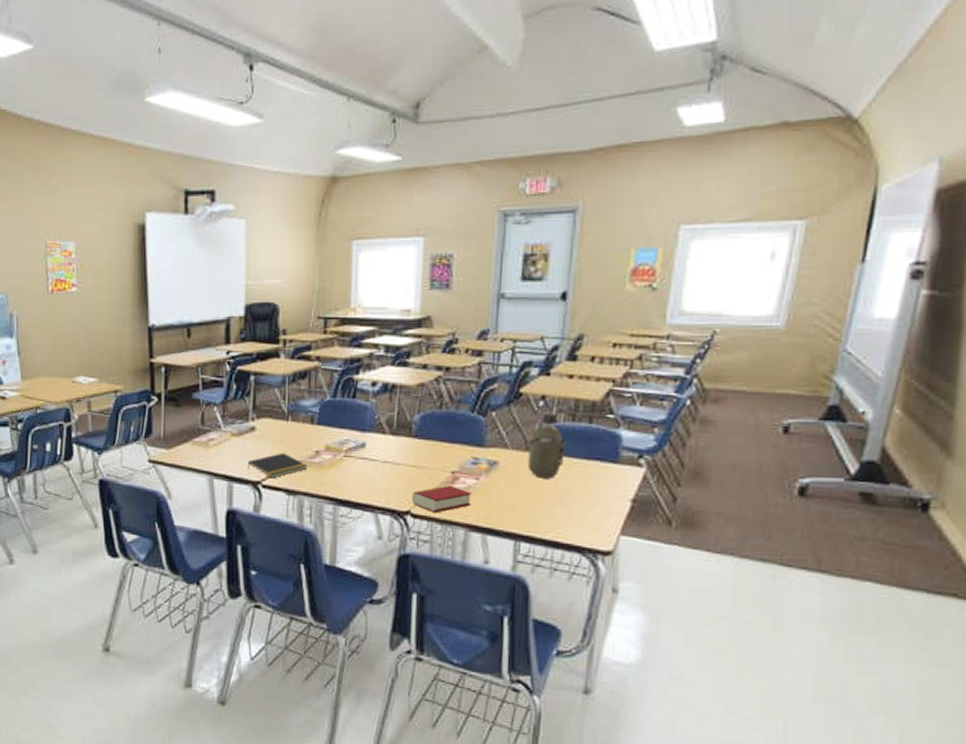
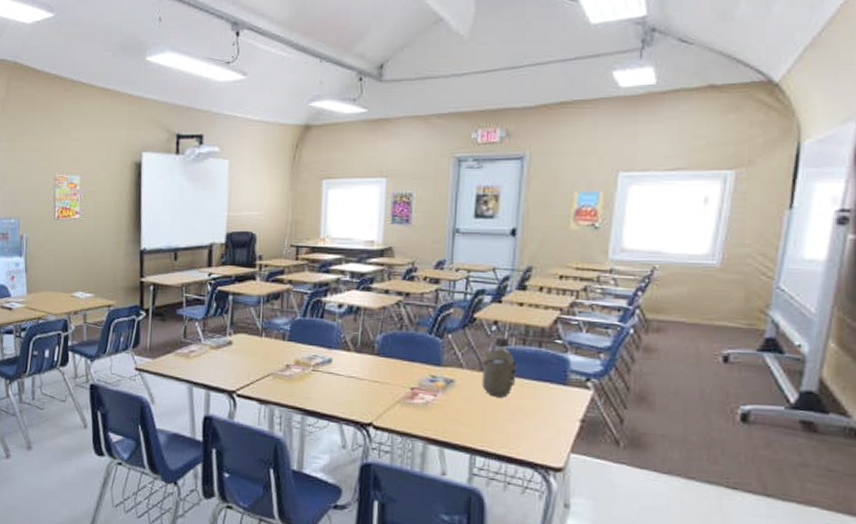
notepad: present [247,452,308,477] -> none [223,365,279,388]
book: present [412,485,471,513] -> none [374,400,429,426]

